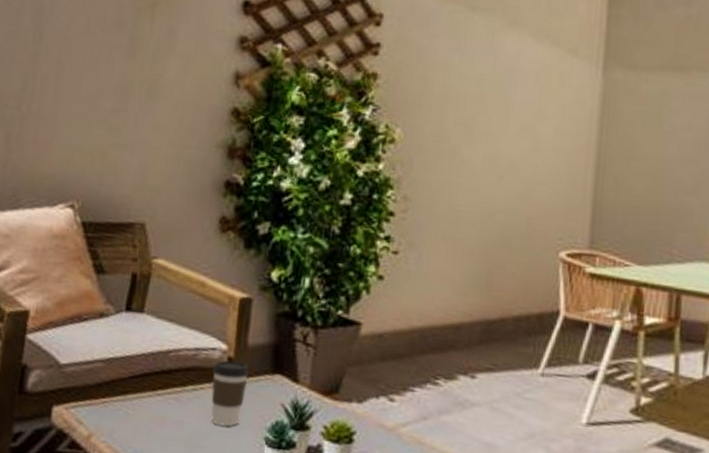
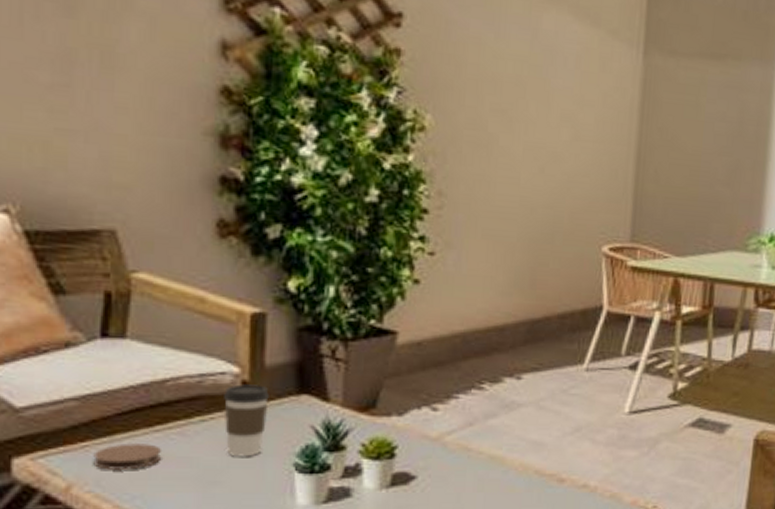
coaster: none [109,403,161,427] -> present [93,443,162,471]

